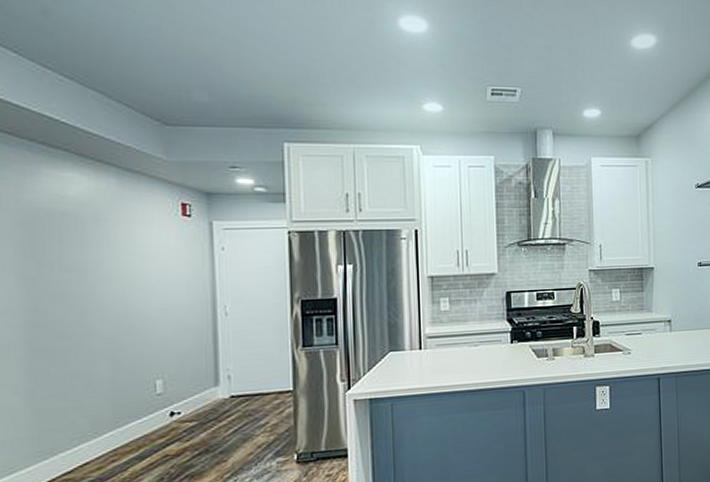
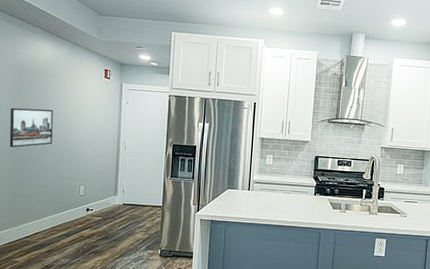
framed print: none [20,270,101,337] -> present [9,107,53,148]

